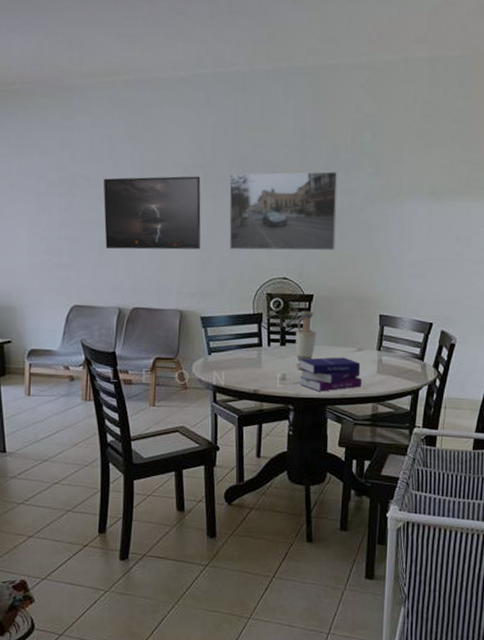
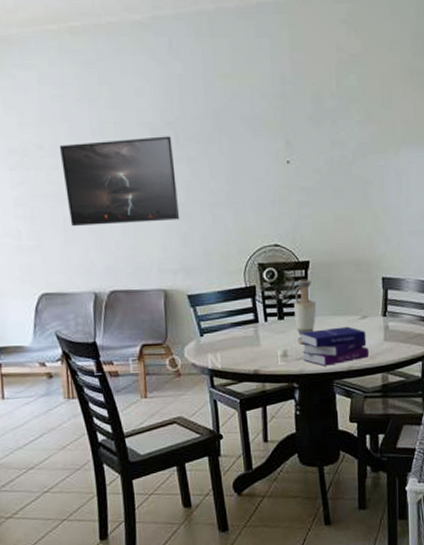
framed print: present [229,171,338,251] -> none [204,122,329,218]

